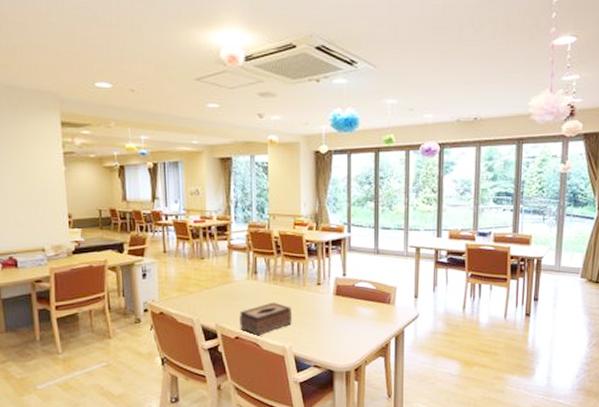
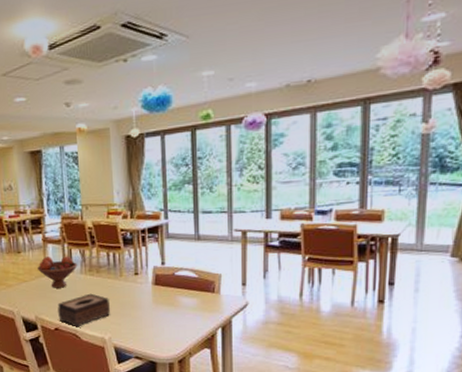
fruit bowl: none [221,264,262,296] -> present [38,256,78,288]

